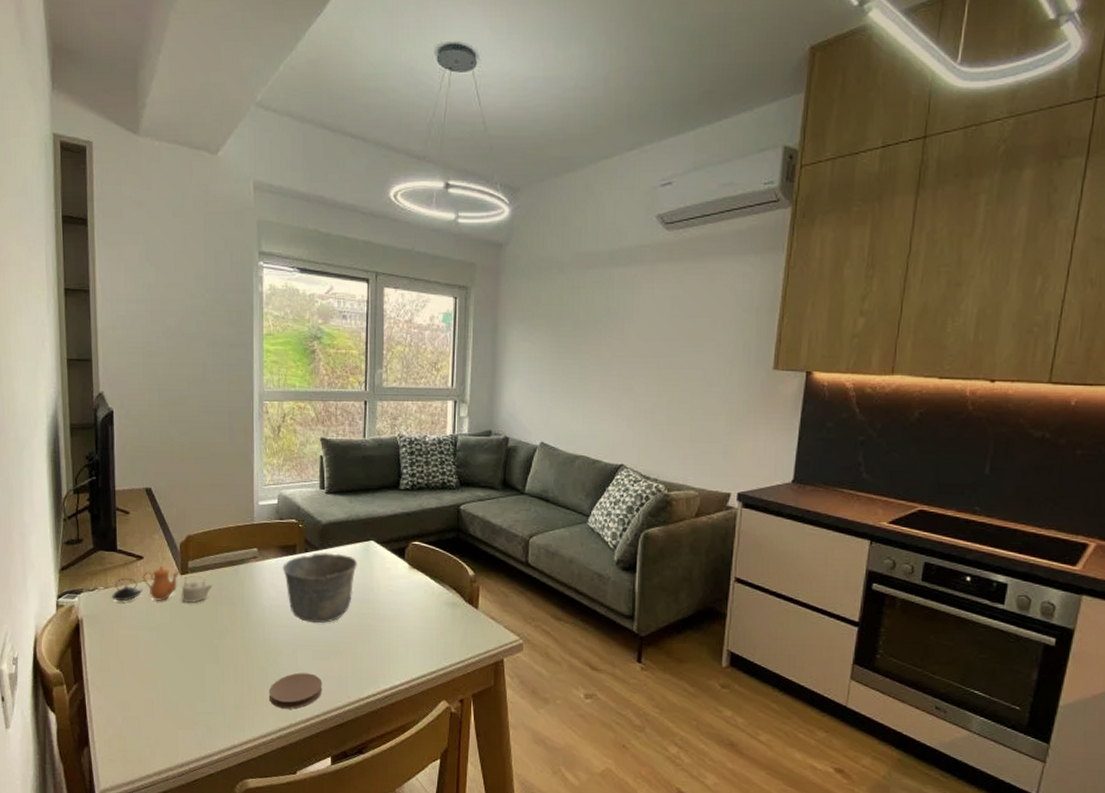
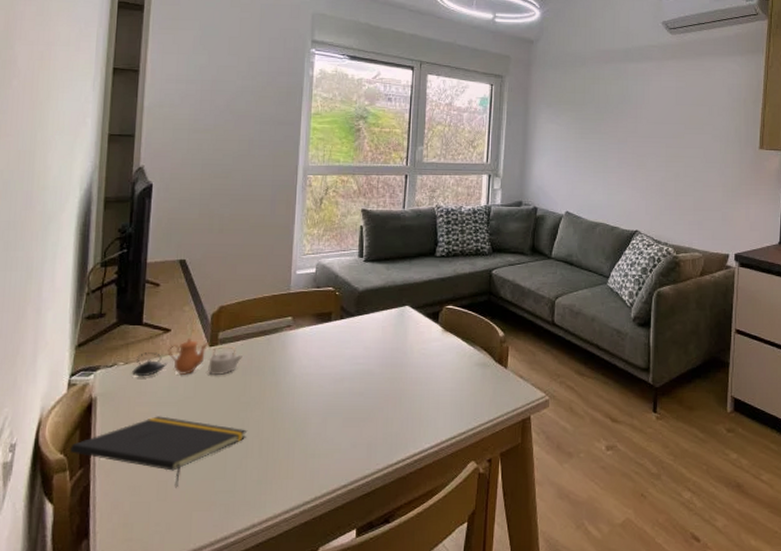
notepad: none [65,639,223,707] -> present [70,416,248,488]
coaster: present [269,673,323,709] -> none [294,442,351,481]
cup: present [282,552,357,624] -> none [317,318,392,390]

